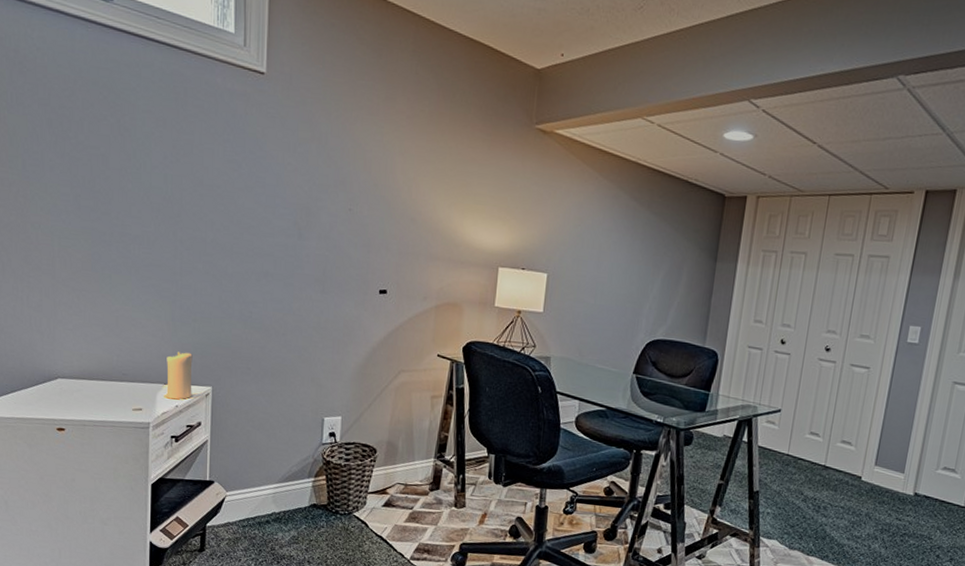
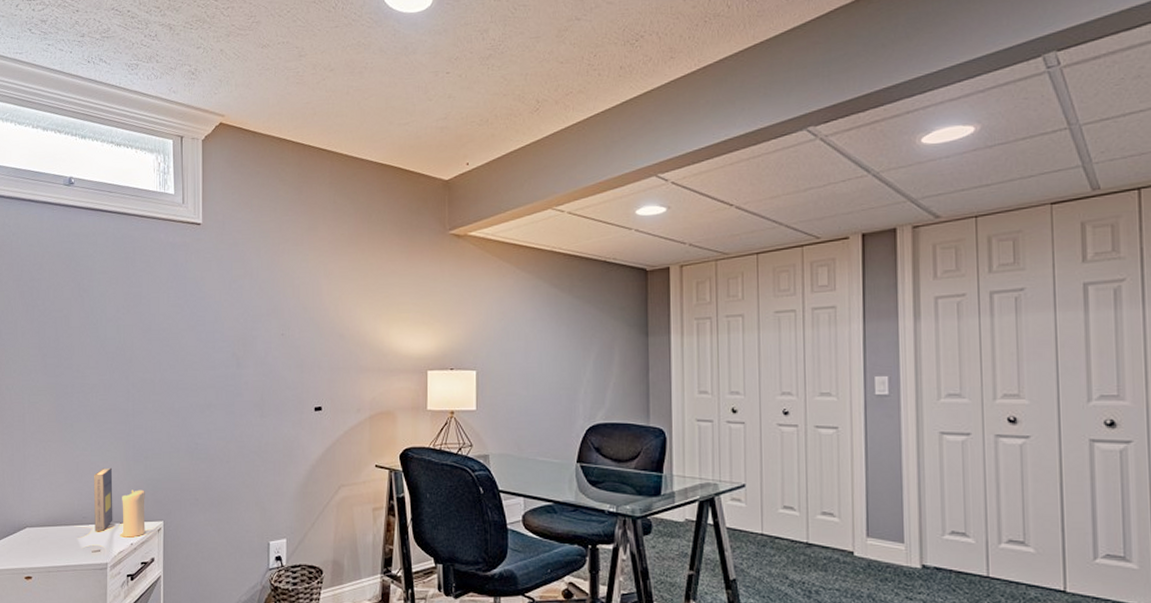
book: none [136,326,157,391] -> present [94,467,113,532]

